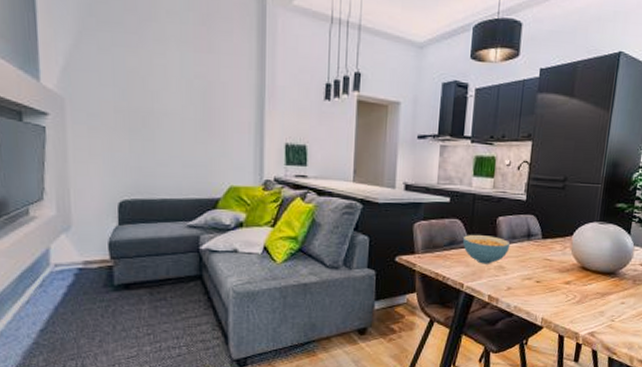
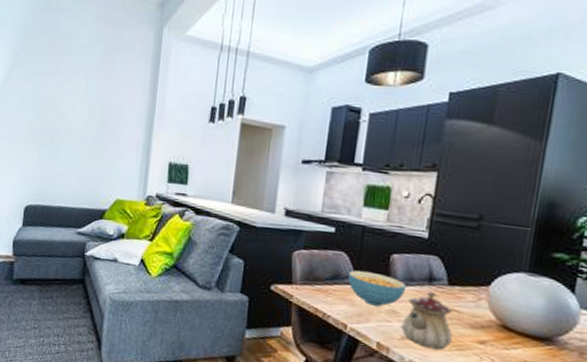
teapot: none [507,246,546,294] -> present [400,292,453,350]

